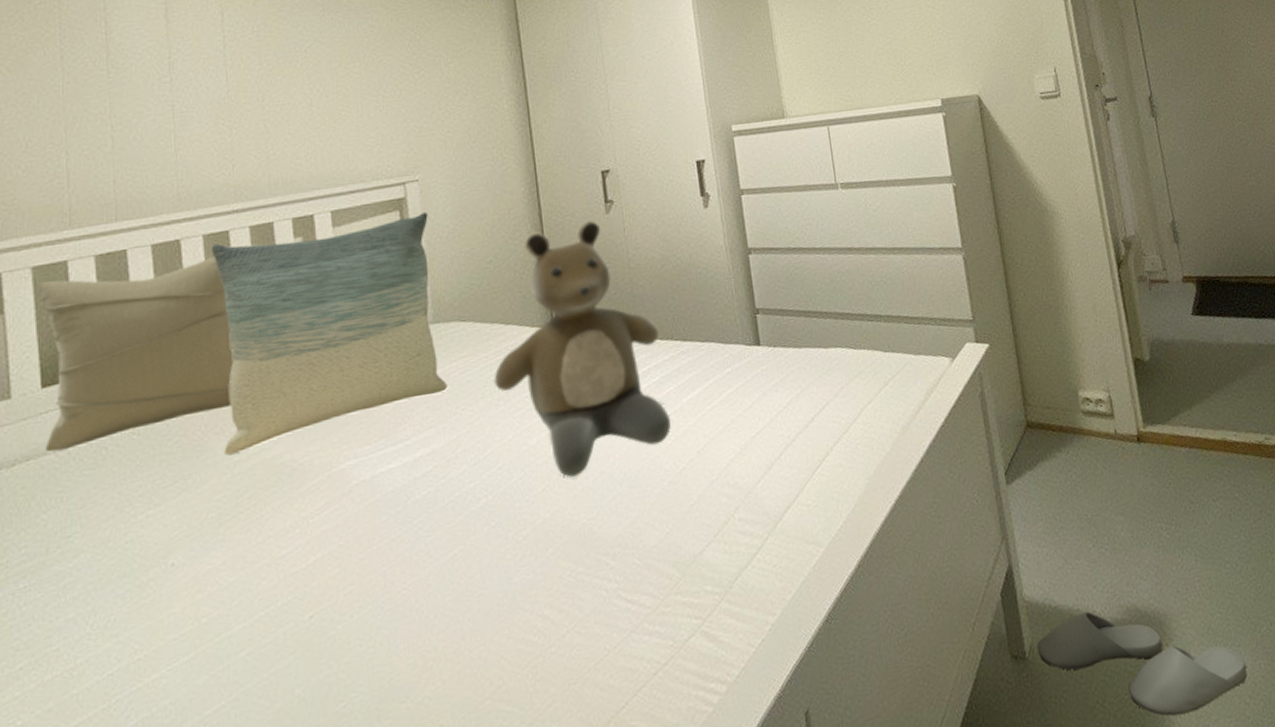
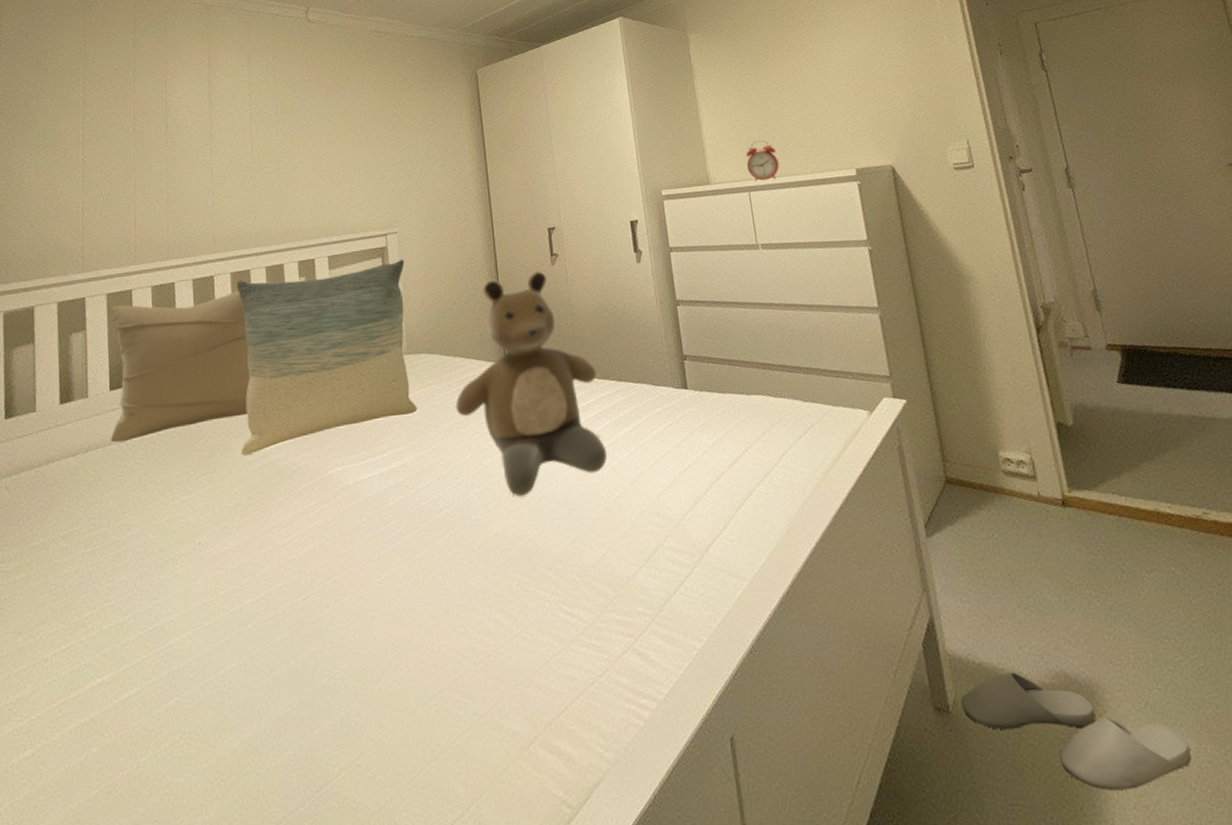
alarm clock: none [824,68,861,115] -> present [746,140,780,182]

